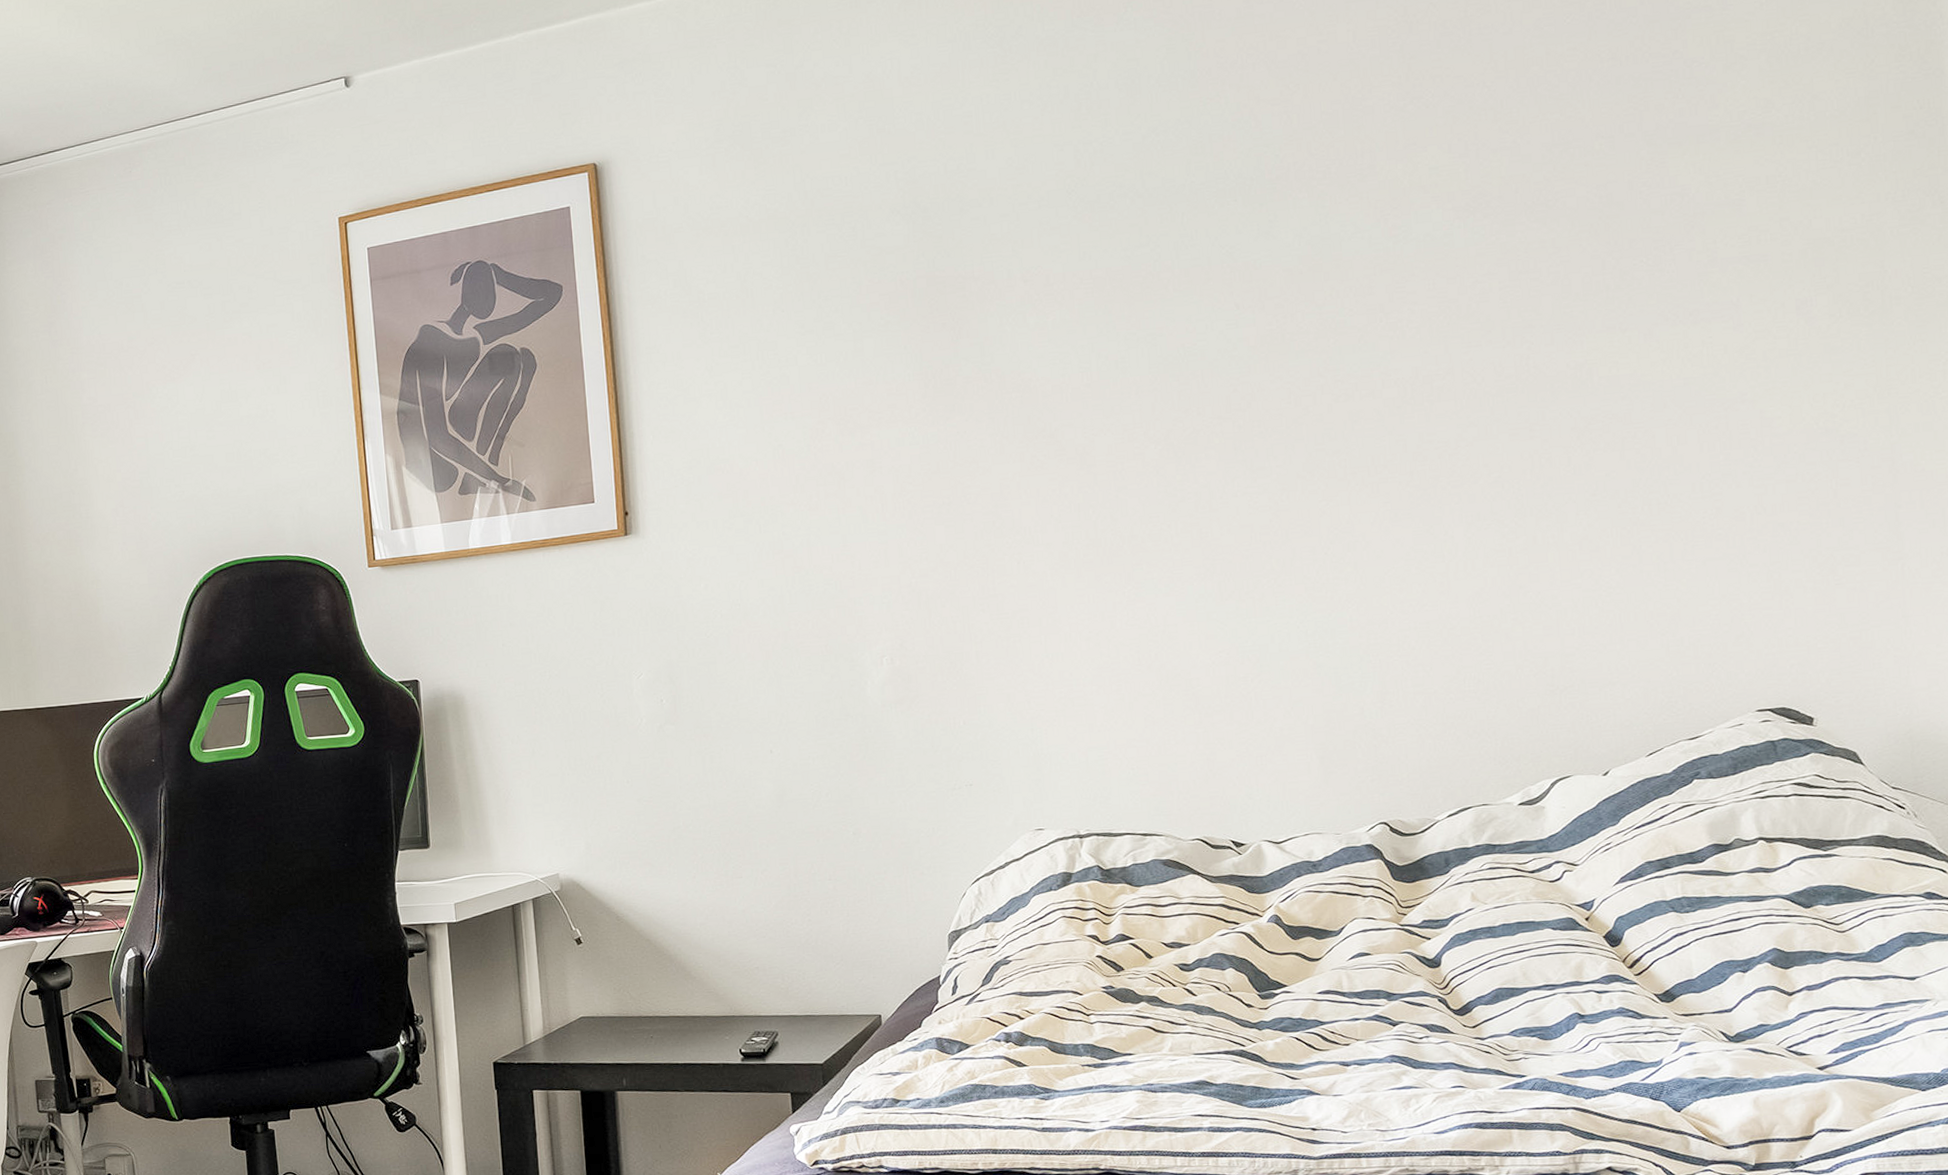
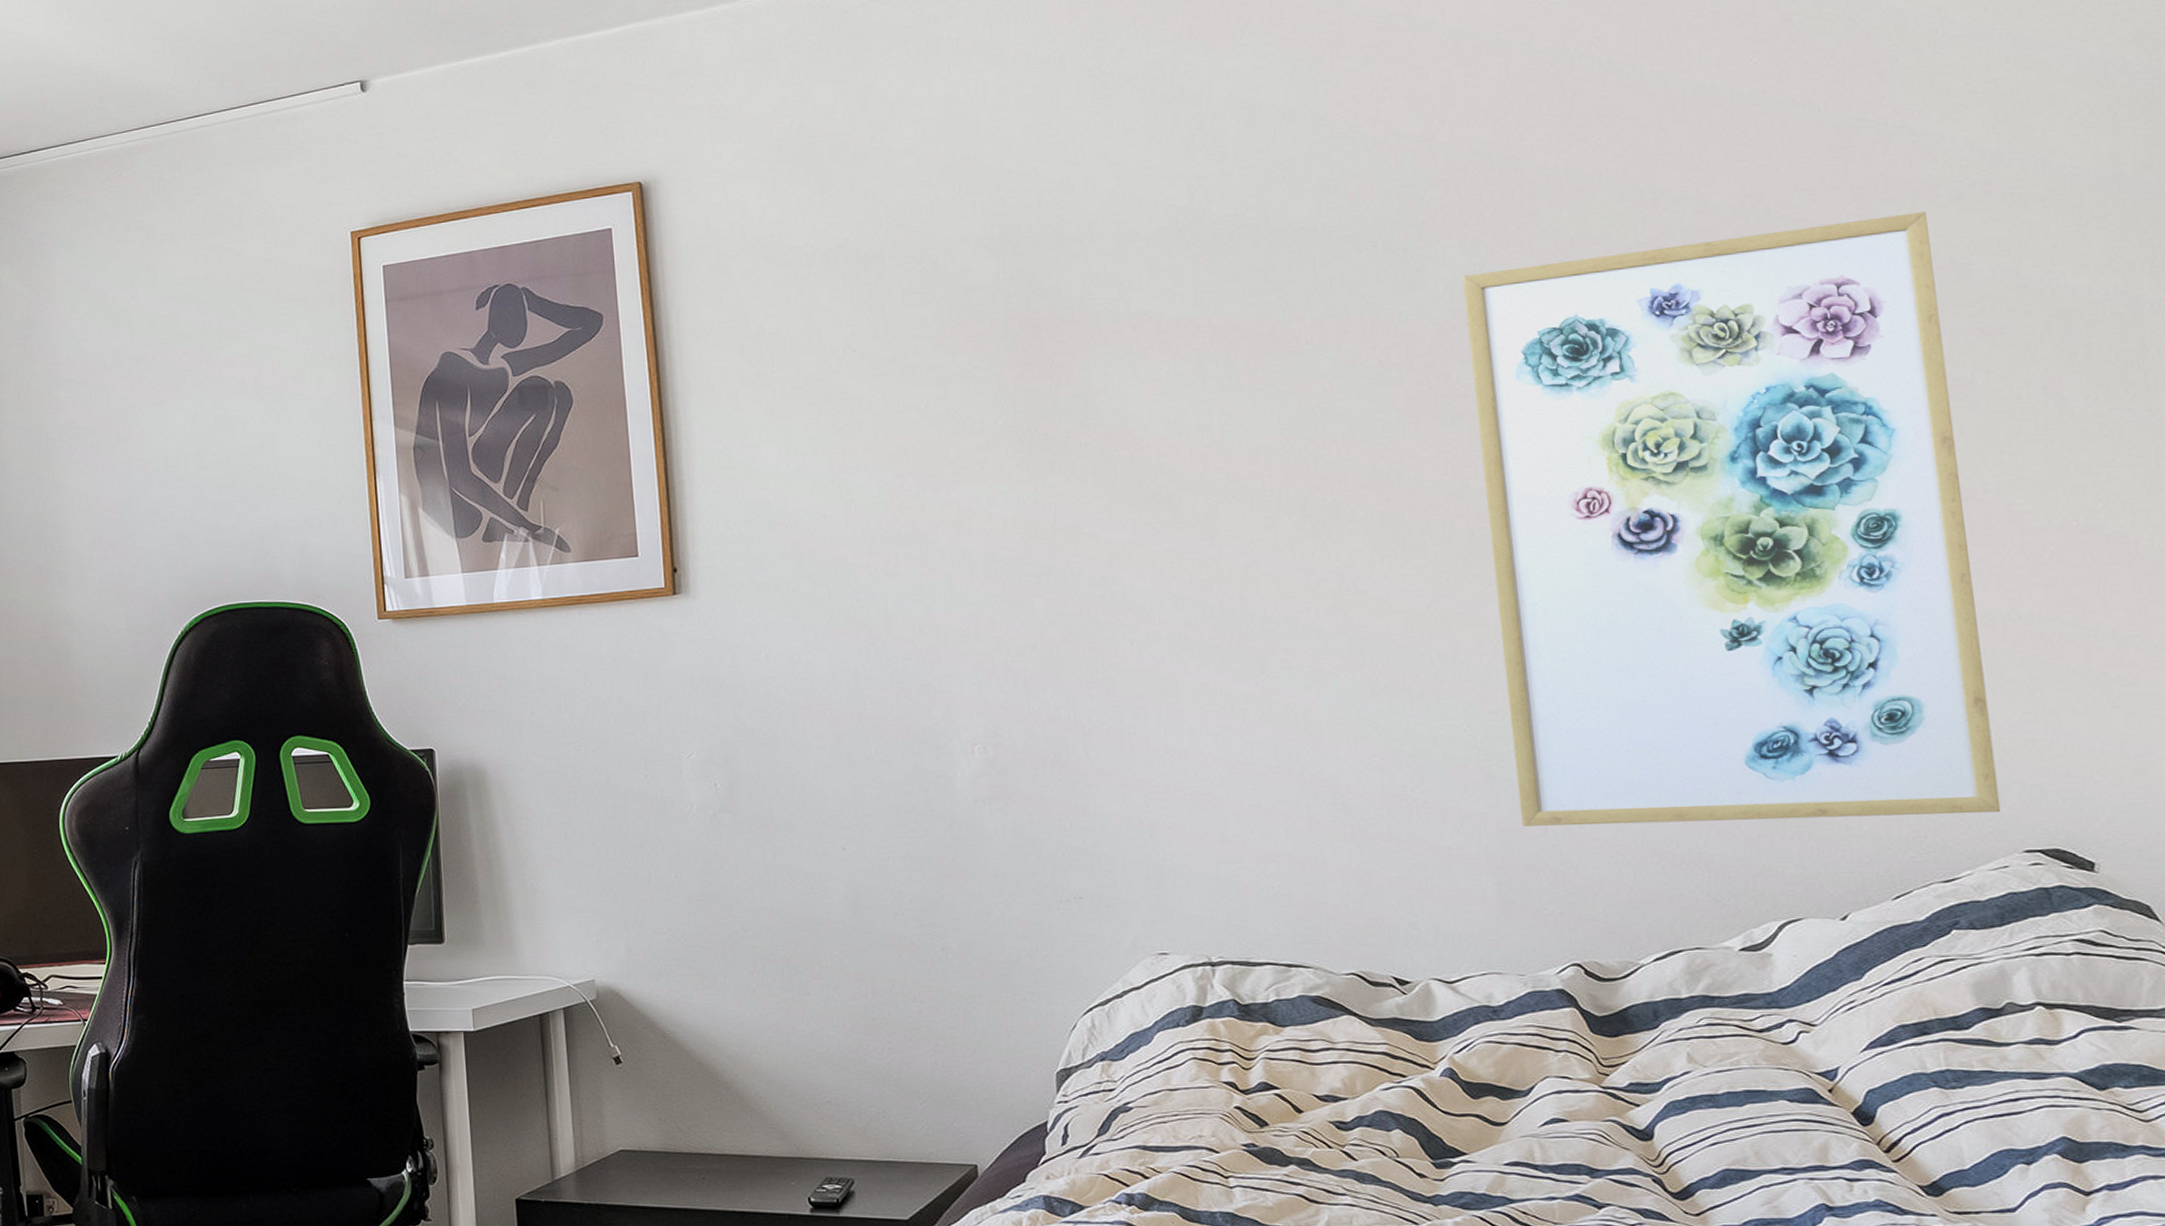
wall art: none [1310,153,1740,707] -> present [1462,211,2001,826]

